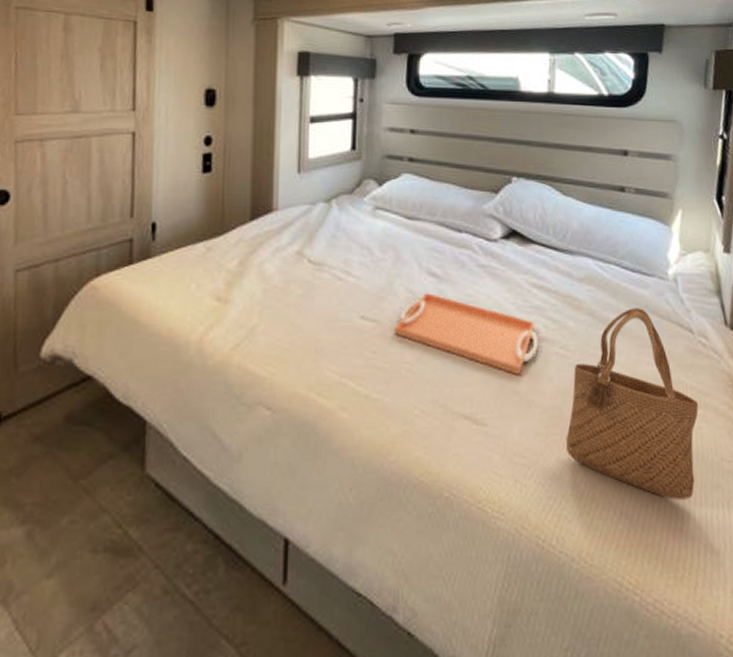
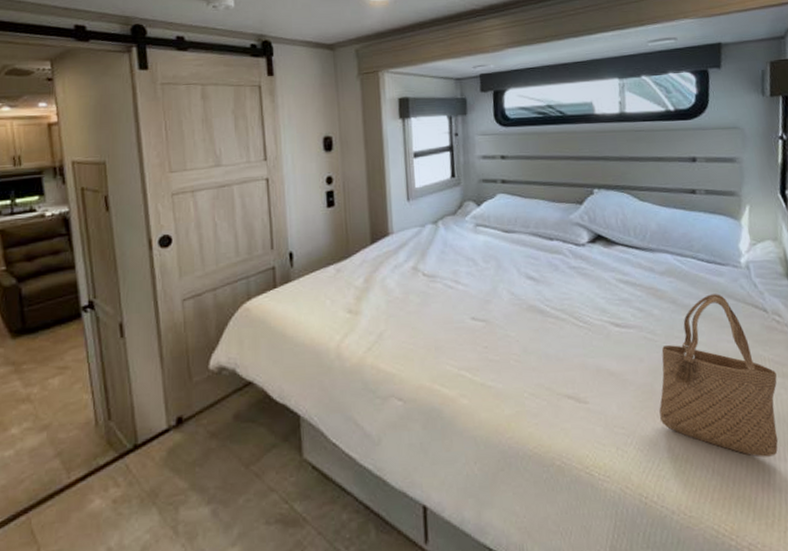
serving tray: present [395,293,539,376] -> none [501,294,629,360]

